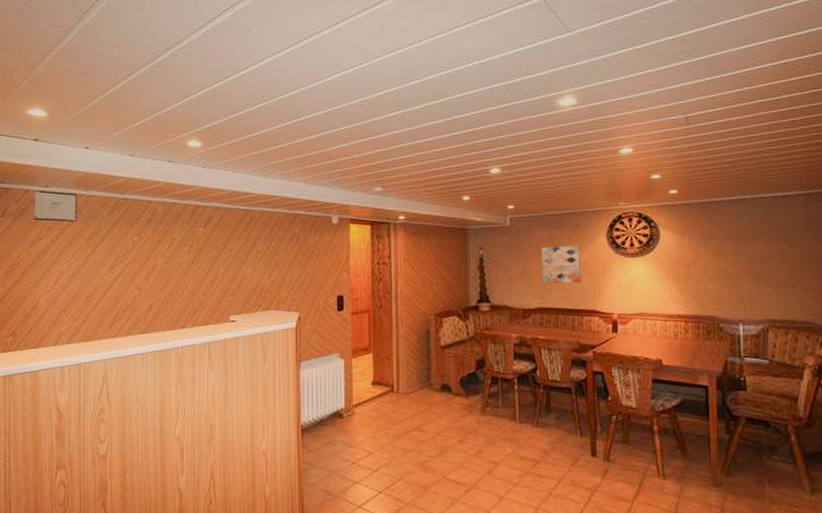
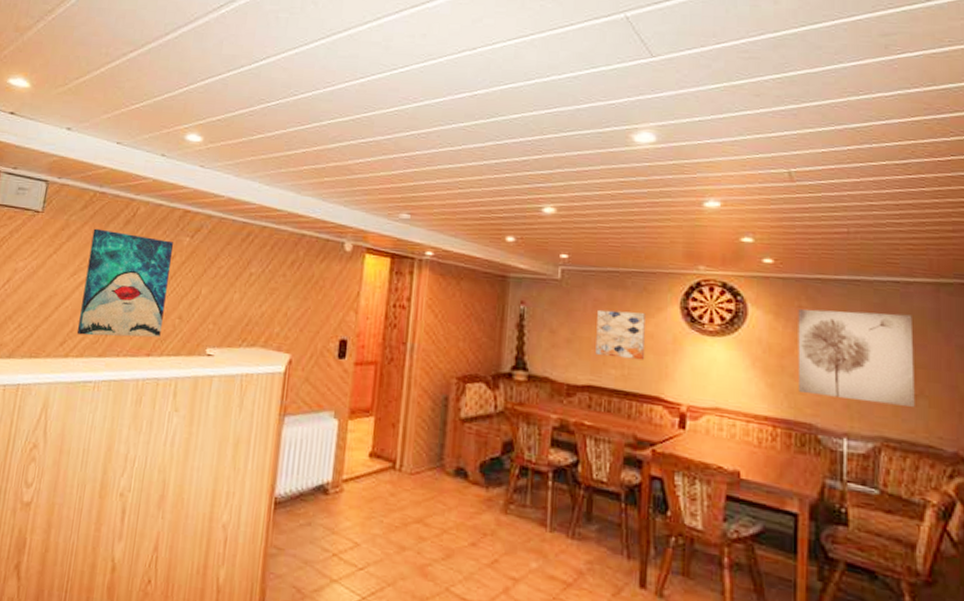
wall art: none [121,229,191,318] -> present [76,228,173,338]
wall art: none [699,222,793,294] -> present [797,309,915,407]

